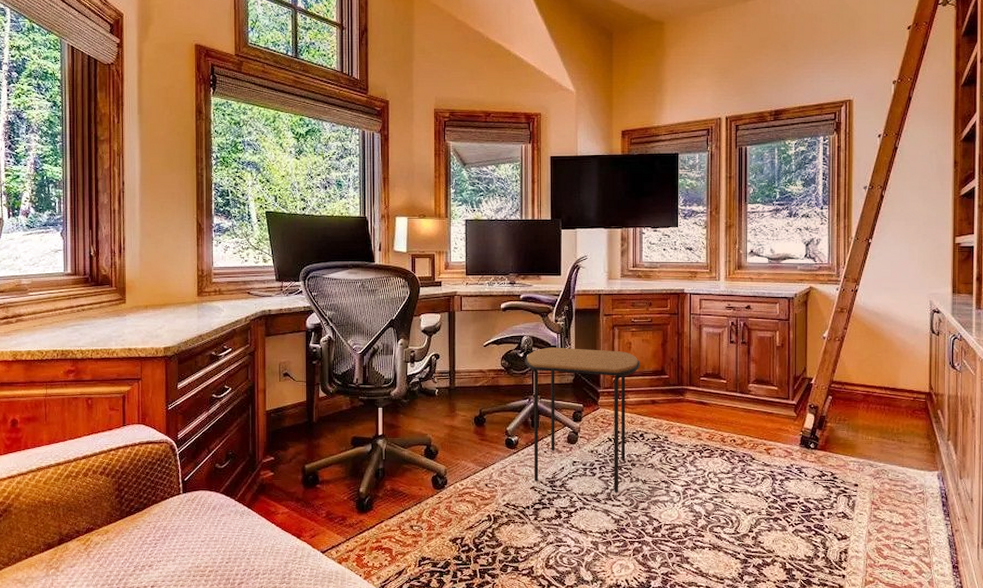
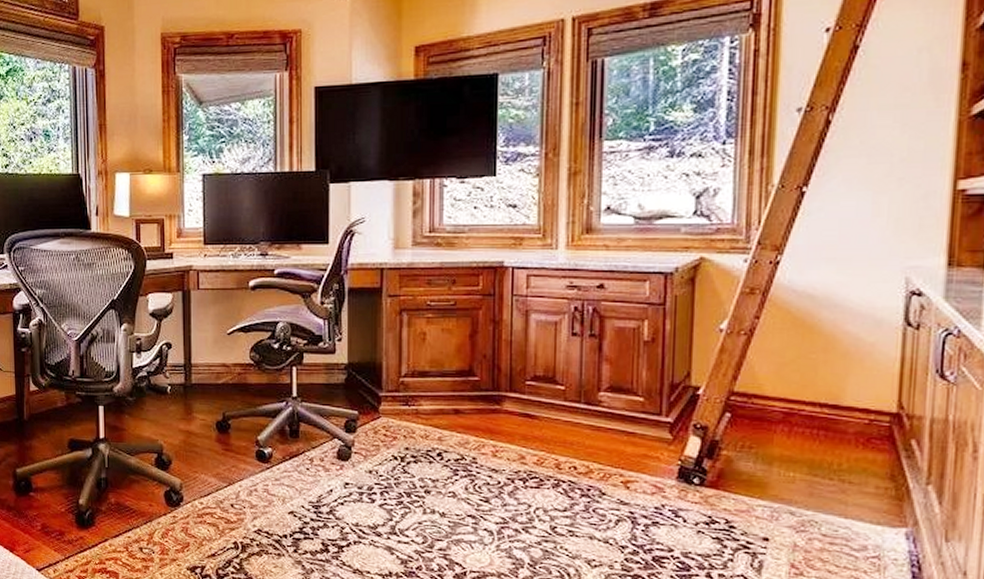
side table: present [525,347,640,493] -> none [281,336,438,526]

